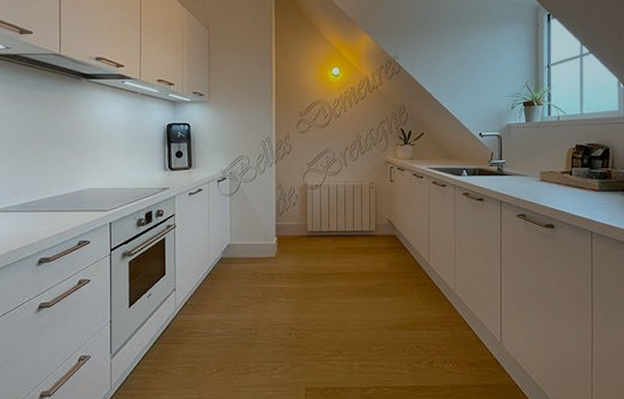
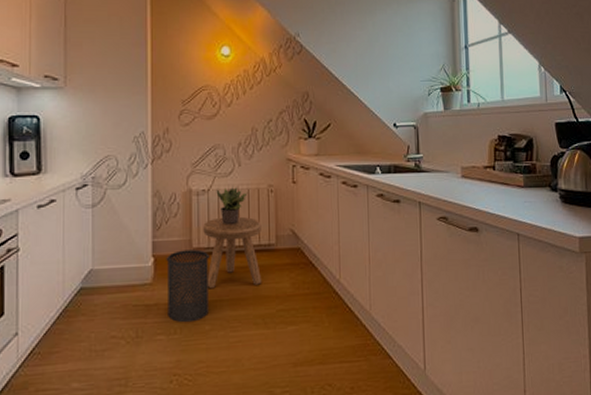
trash can: none [286,232,321,290] -> present [166,249,209,323]
stool: none [316,207,364,264] -> present [203,216,262,289]
potted plant: none [327,182,353,213] -> present [216,186,248,224]

